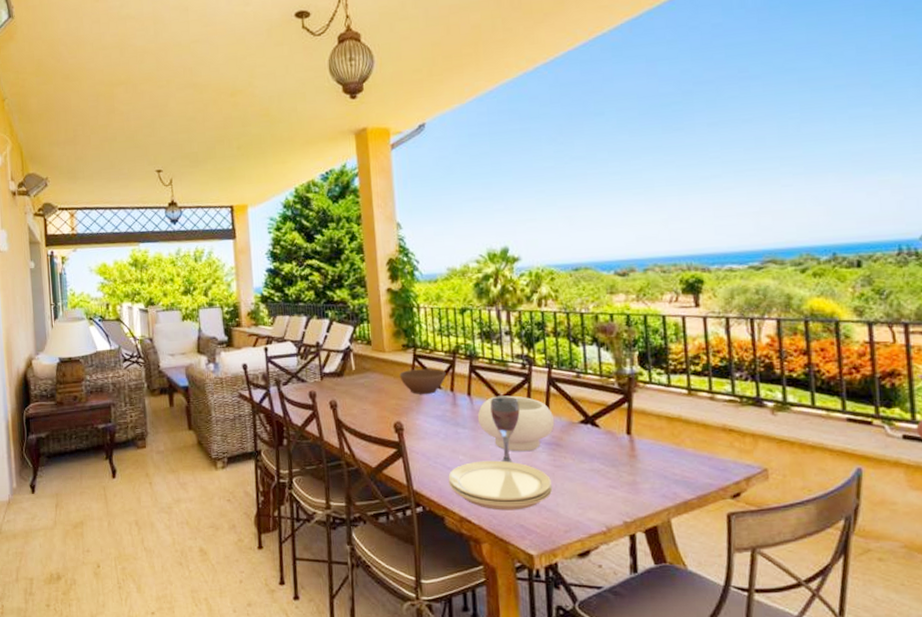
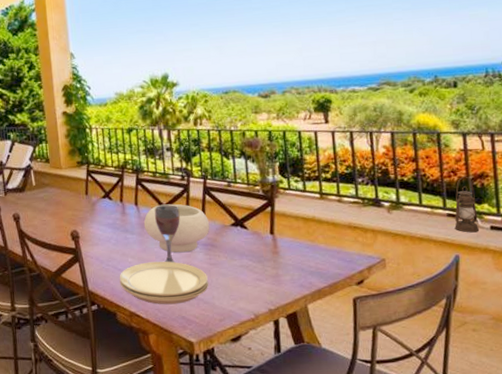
bowl: present [399,369,446,394] -> none [75,182,116,205]
lantern: none [856,374,887,442] -> present [454,176,479,233]

